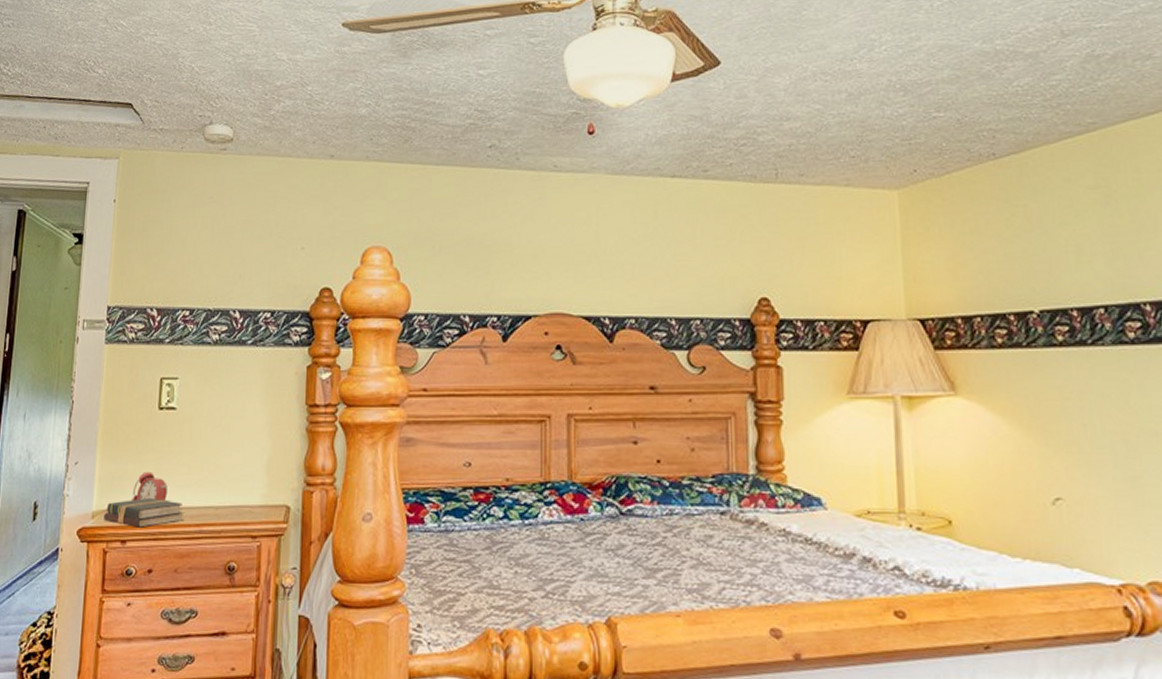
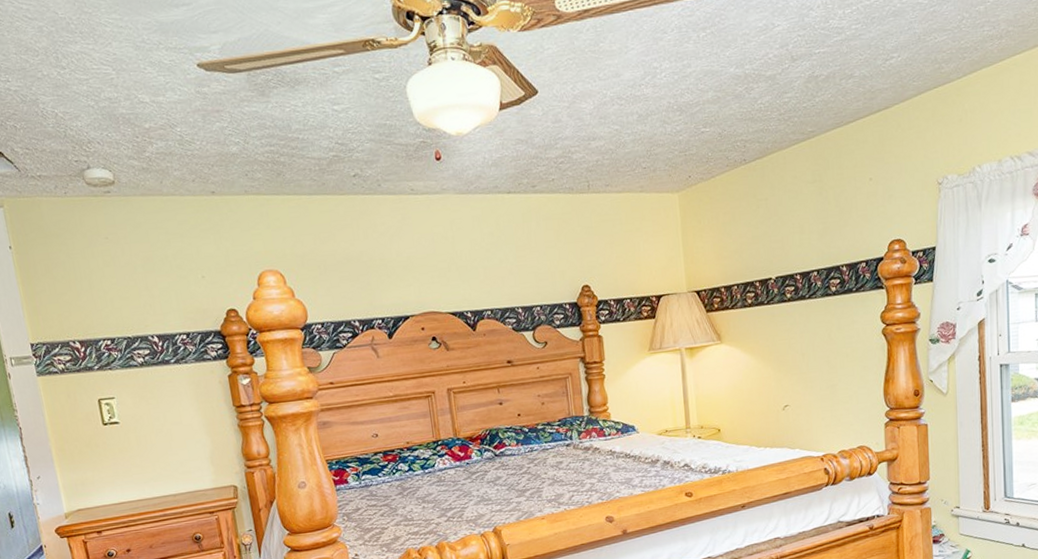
hardback book: present [104,497,185,528] -> none [76,495,149,520]
alarm clock: present [132,471,167,501] -> none [97,475,129,501]

